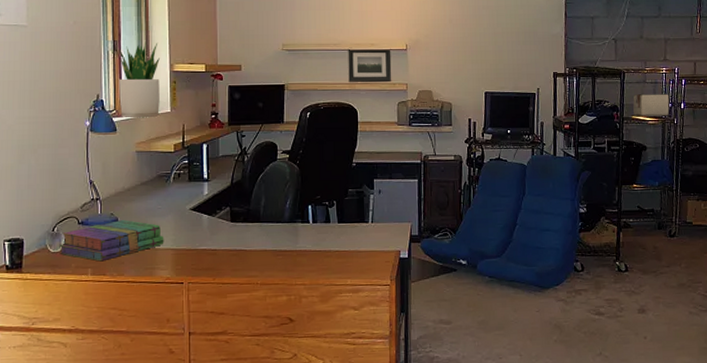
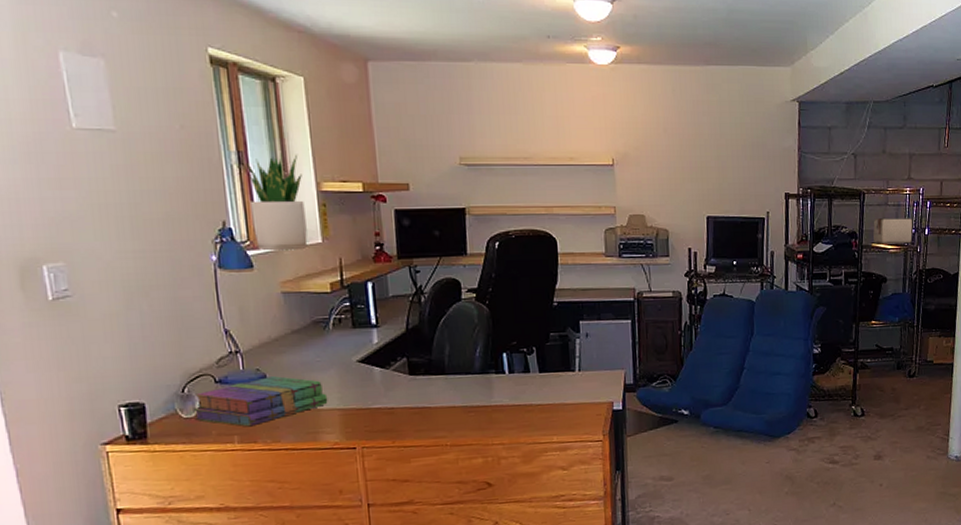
picture frame: present [348,47,391,82] -> none [541,162,596,205]

